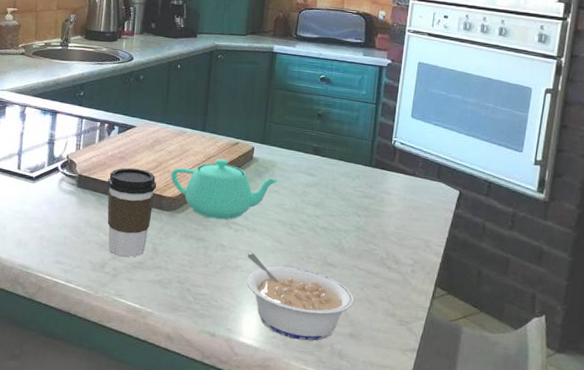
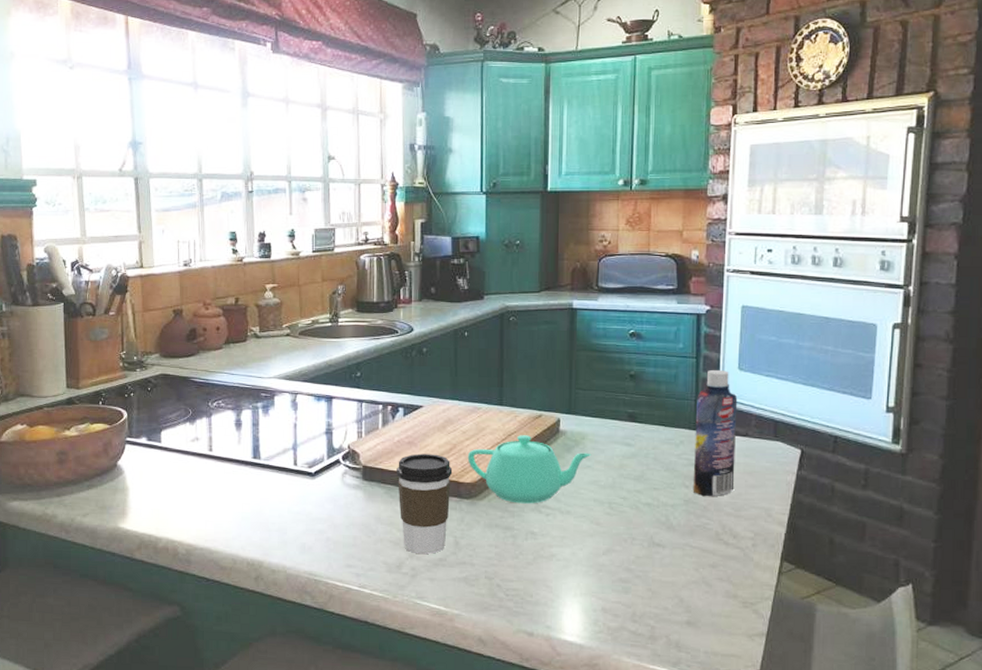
legume: present [246,252,355,341] -> none [562,538,689,633]
bottle: none [364,115,409,226] -> present [692,369,738,496]

